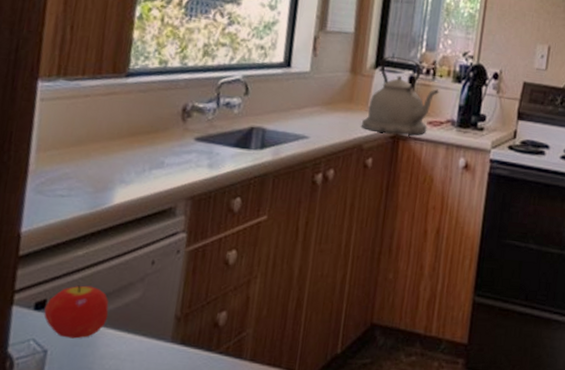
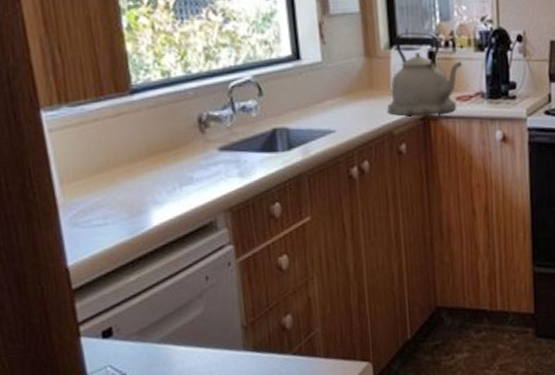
fruit: present [43,285,109,339] -> none [112,308,177,360]

